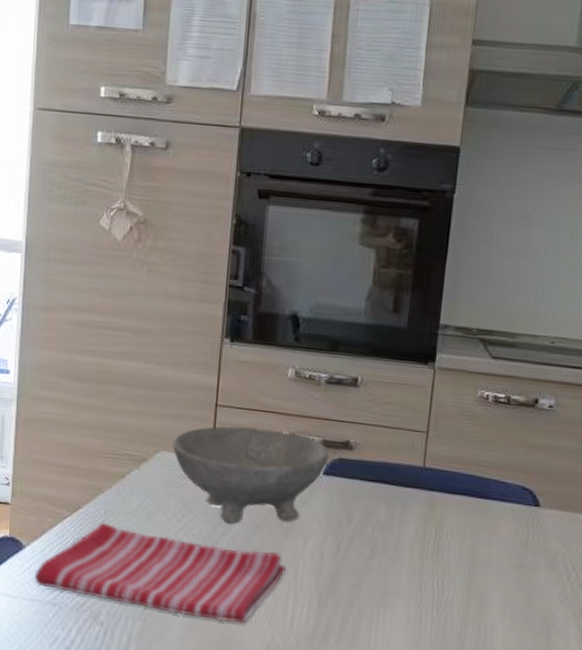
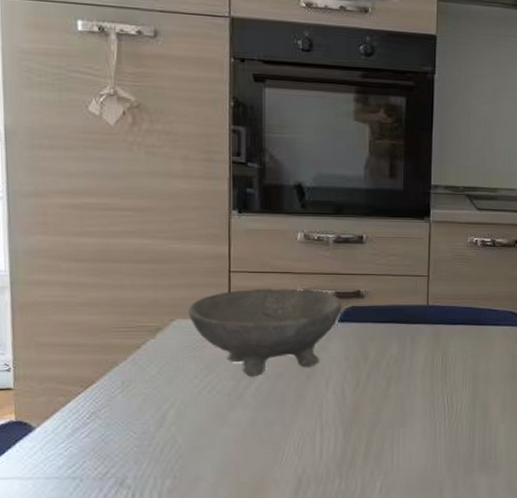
dish towel: present [34,522,286,623] -> none [48,392,310,465]

